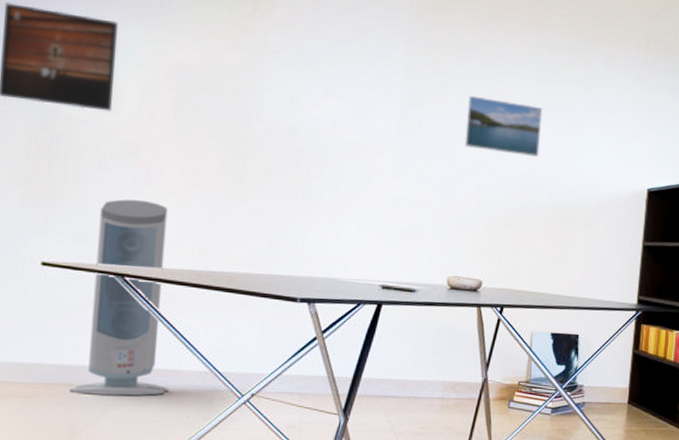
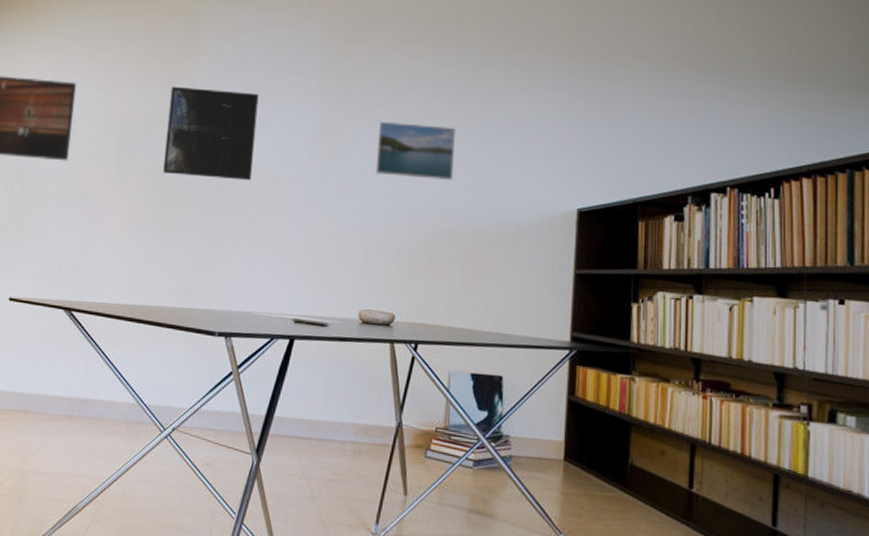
air purifier: present [70,199,169,396] -> none [24,239,108,425]
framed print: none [232,38,342,146] -> present [163,86,259,181]

